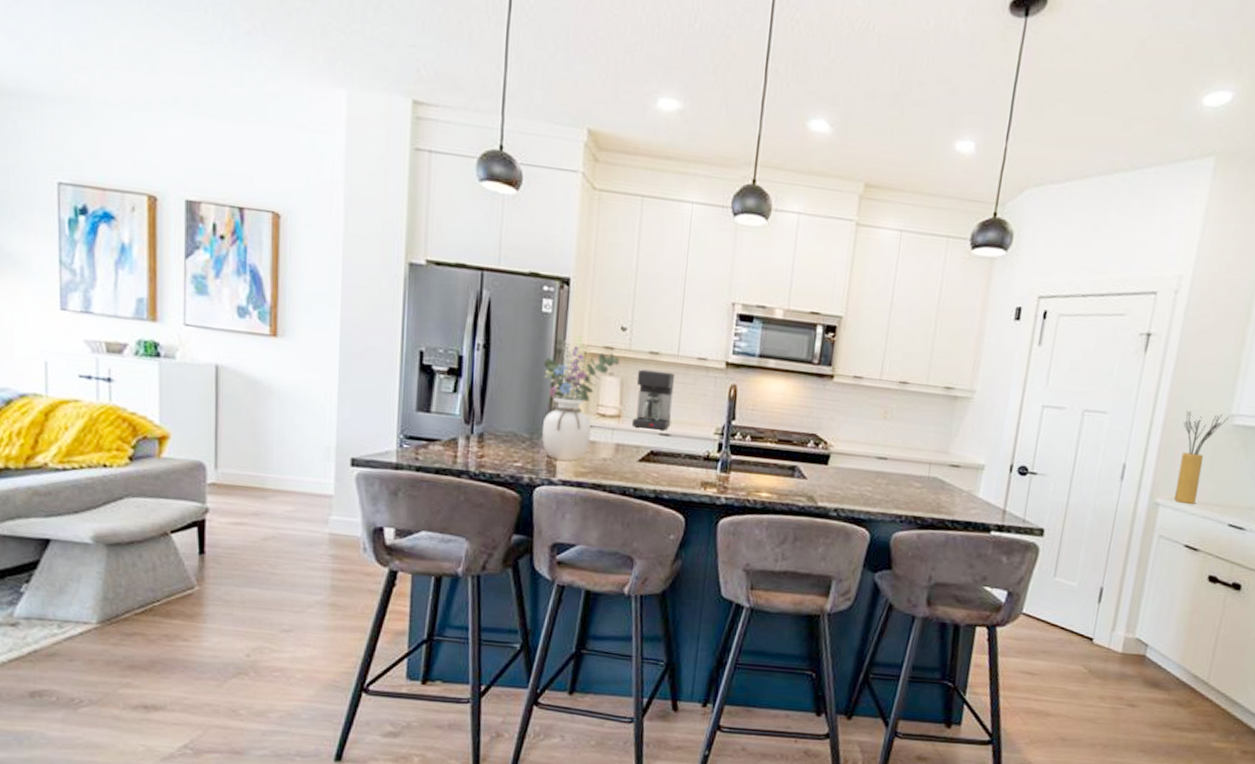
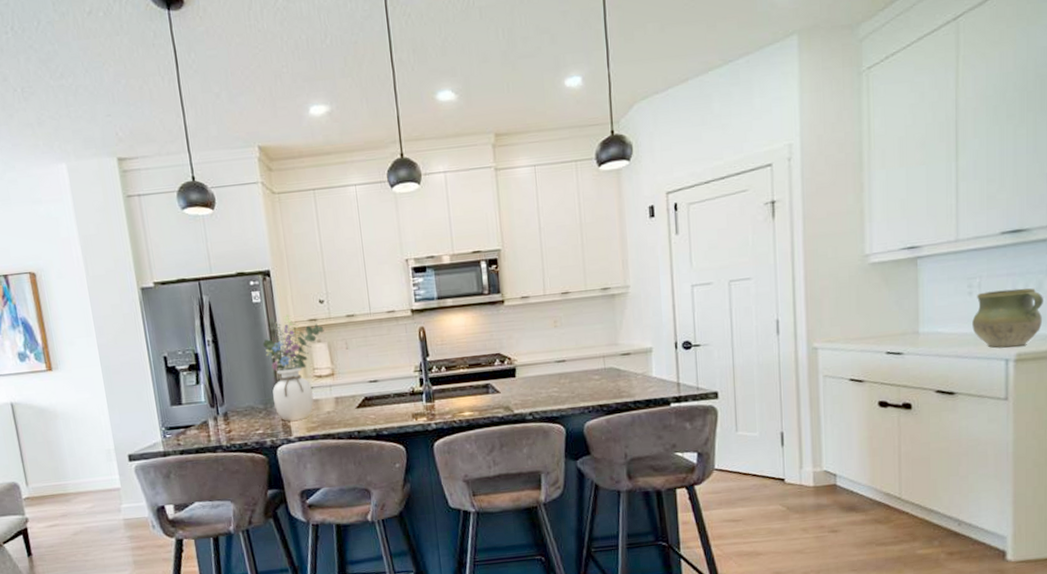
coffee maker: present [631,369,676,430] -> none [340,328,377,381]
vase: present [1175,411,1229,505] -> none [823,256,864,344]

